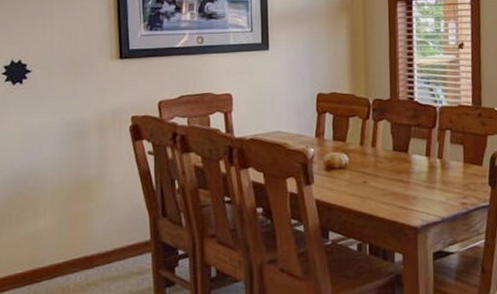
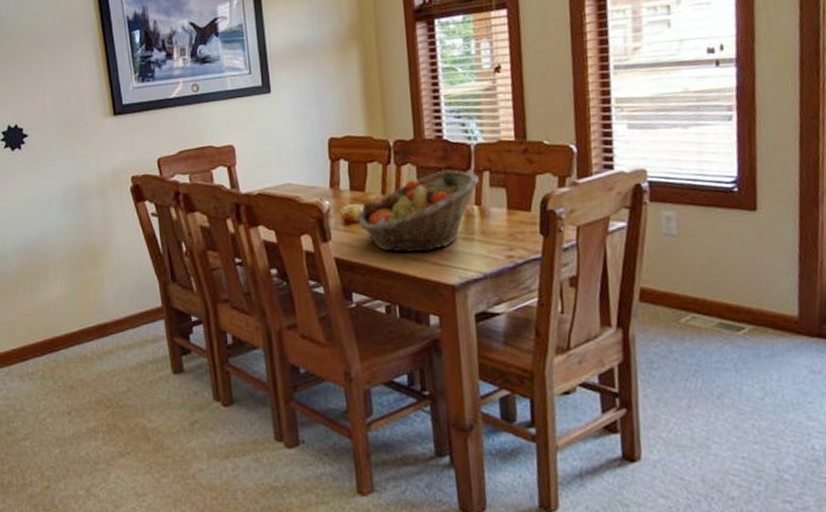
fruit basket: none [338,127,442,198] -> present [358,169,479,253]

